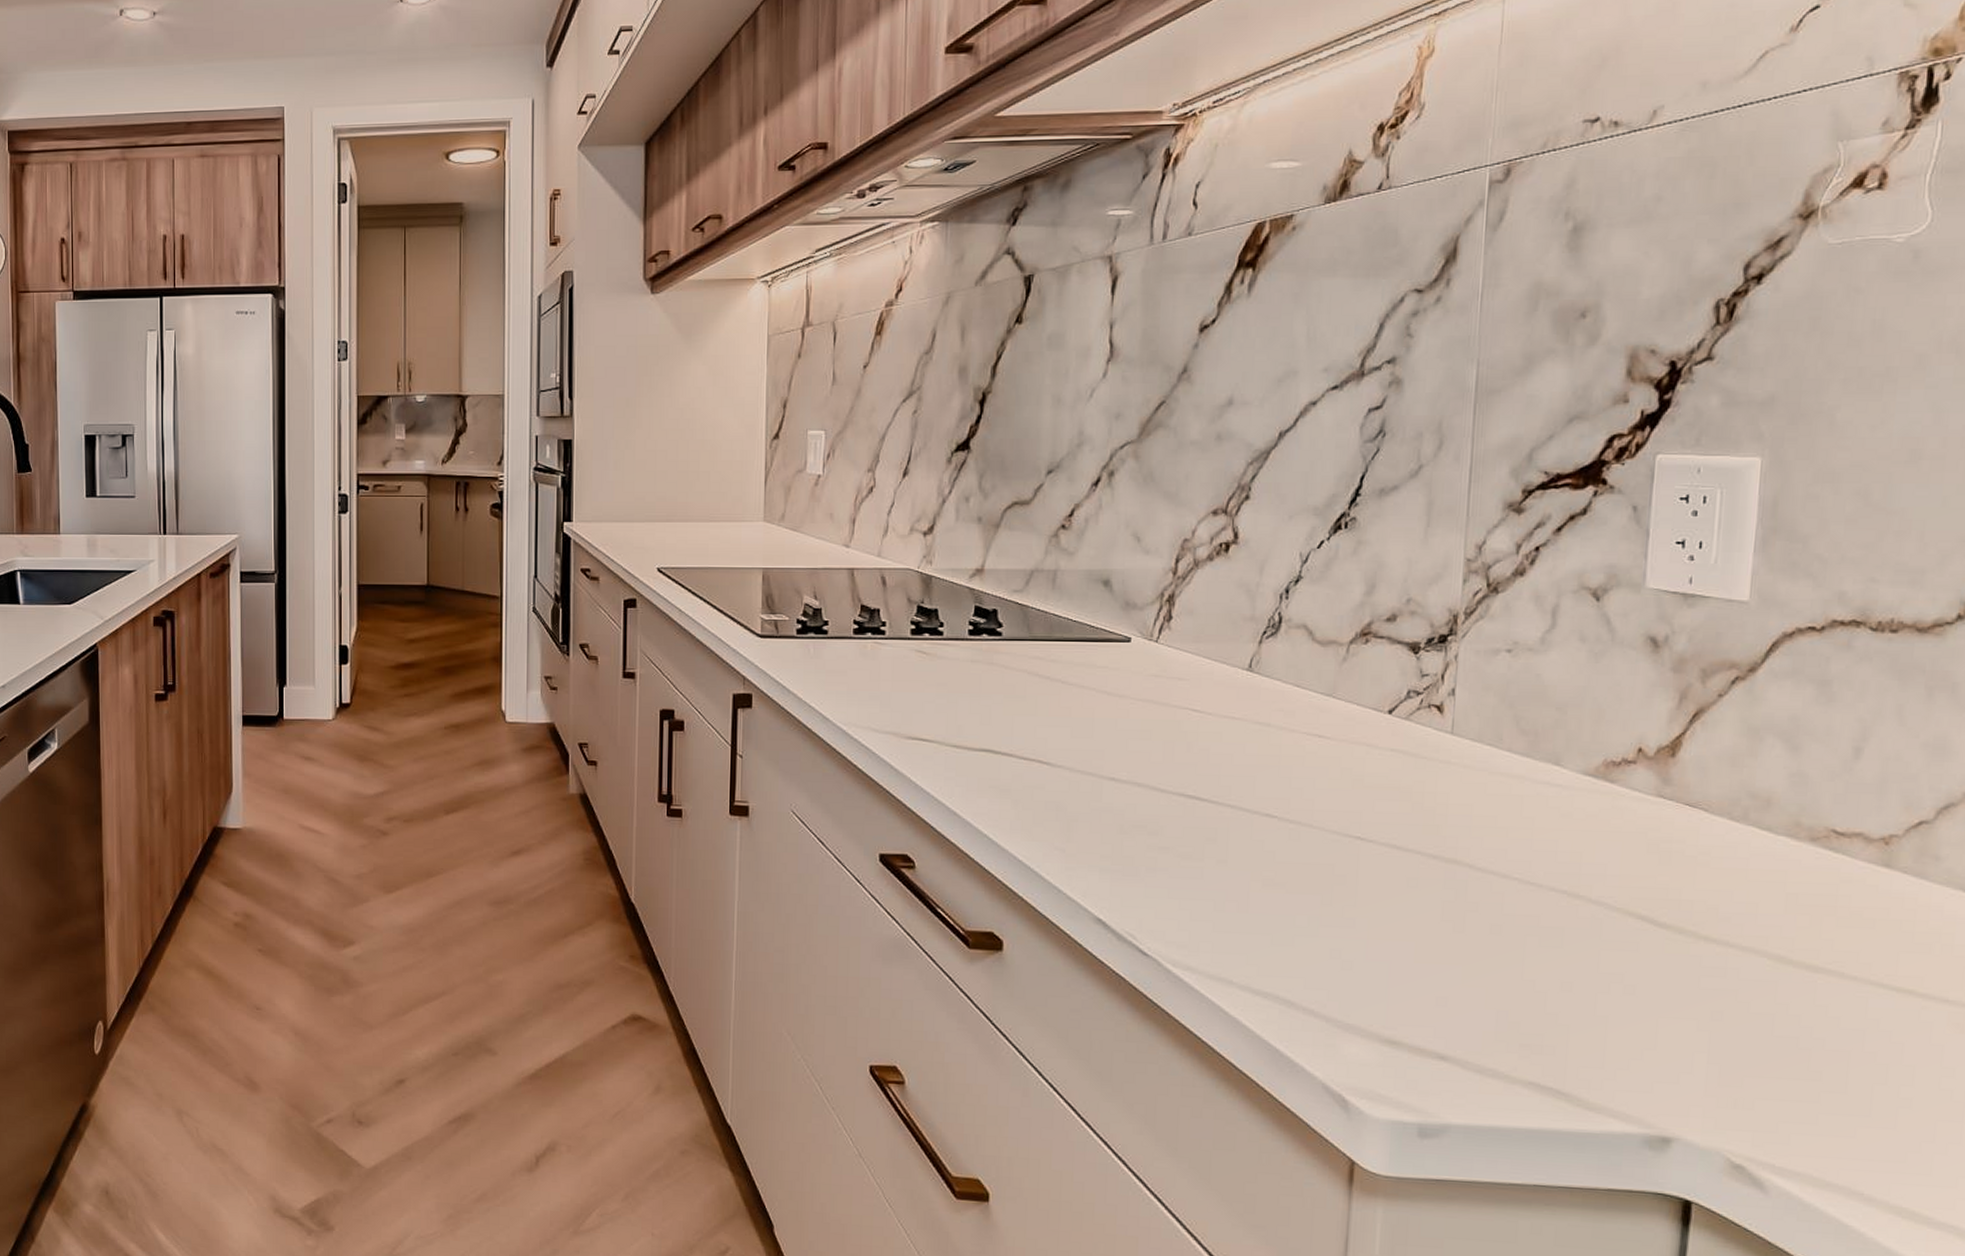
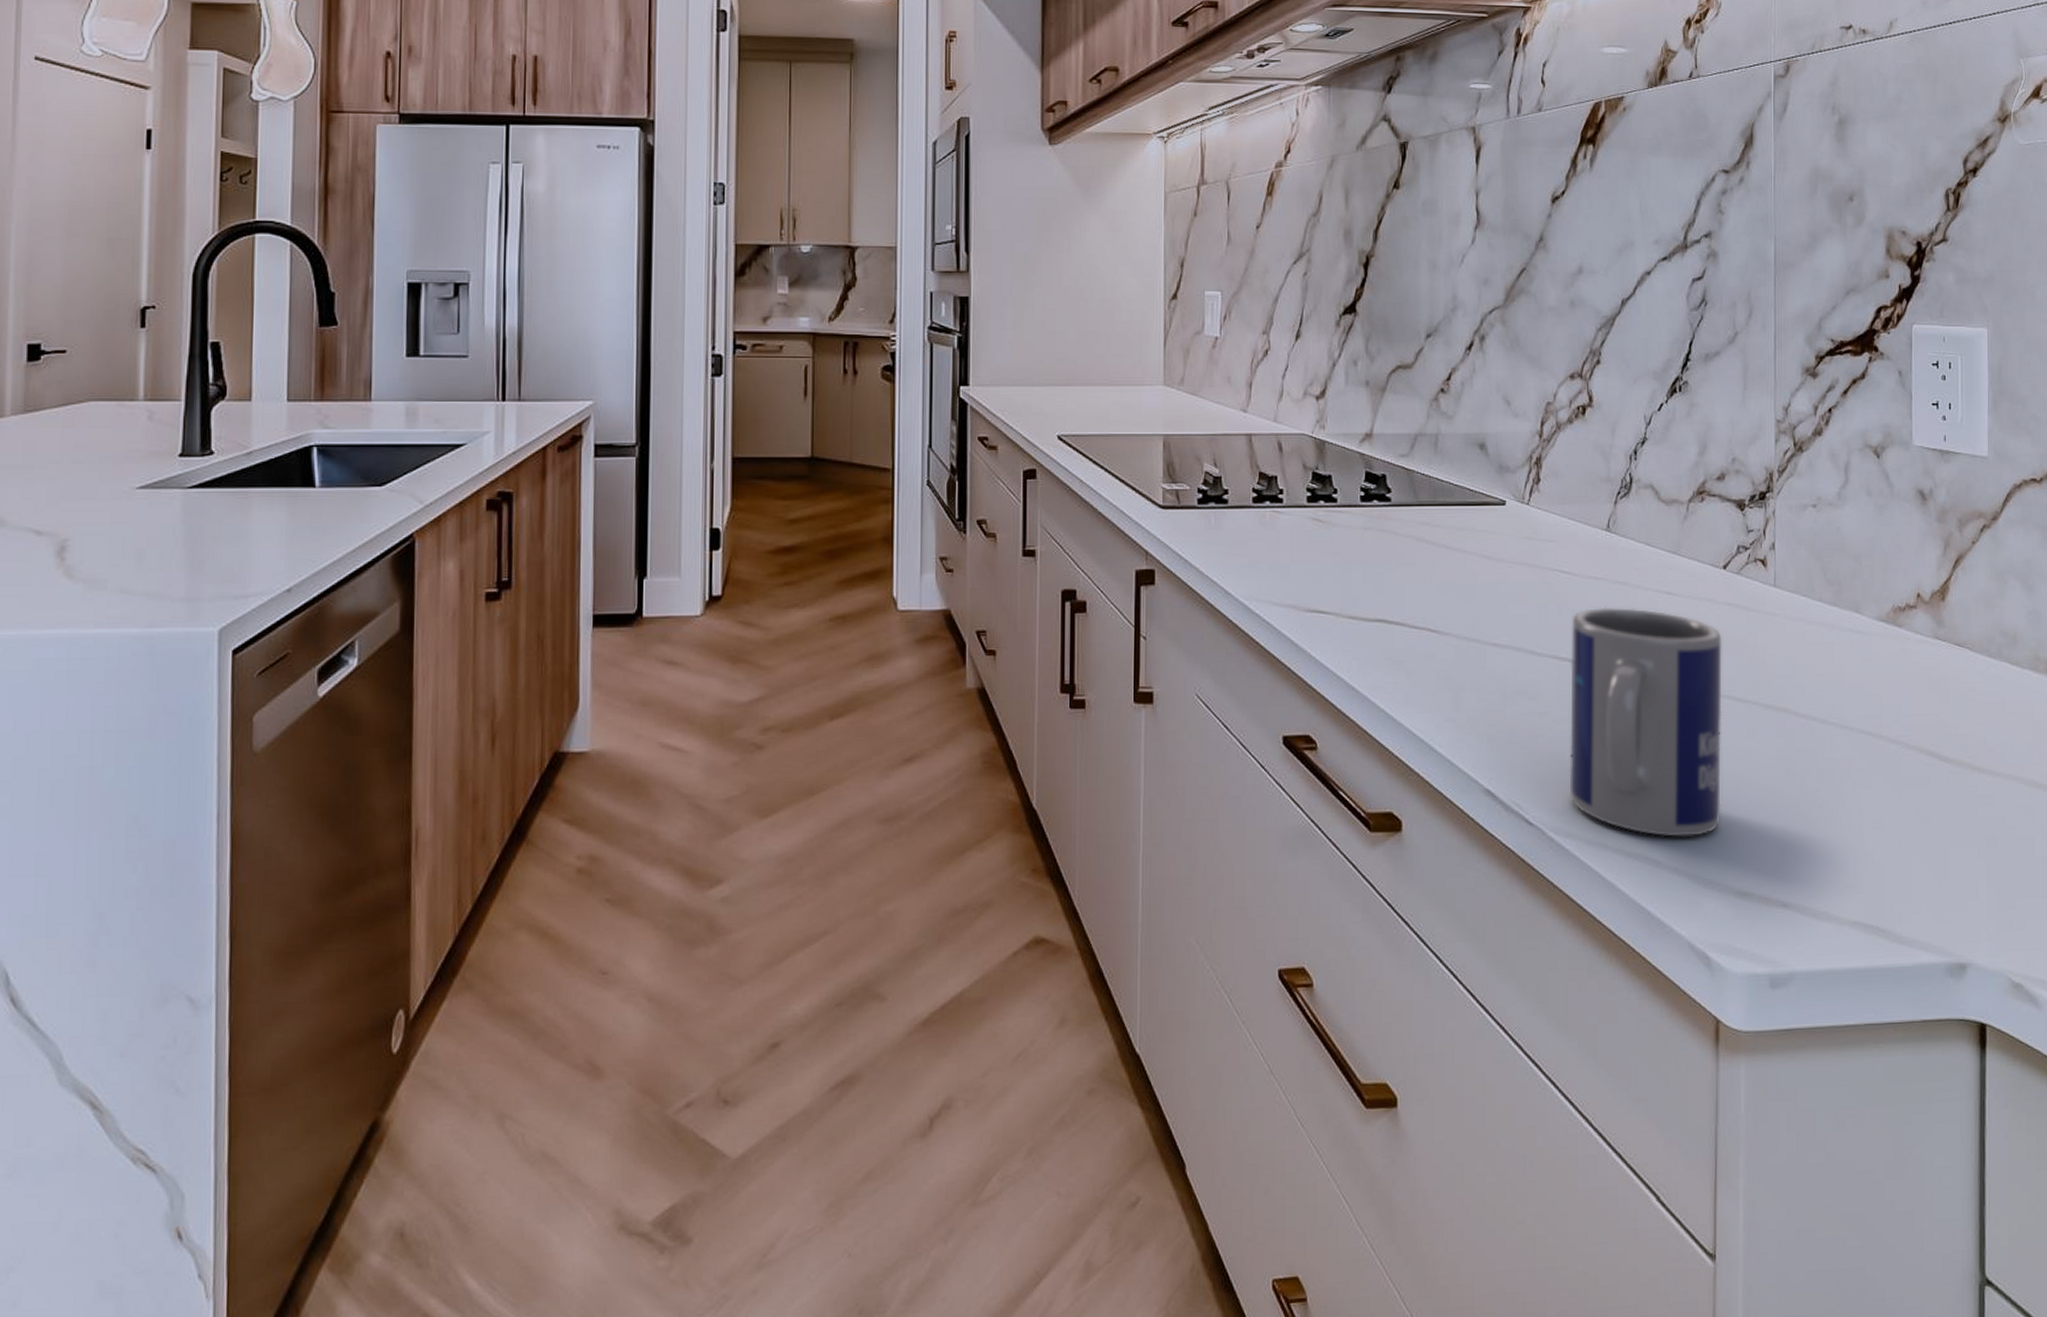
mug: none [1191,747,1382,981] -> present [1569,607,1722,837]

